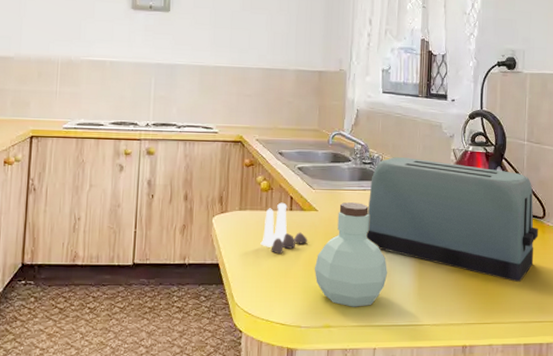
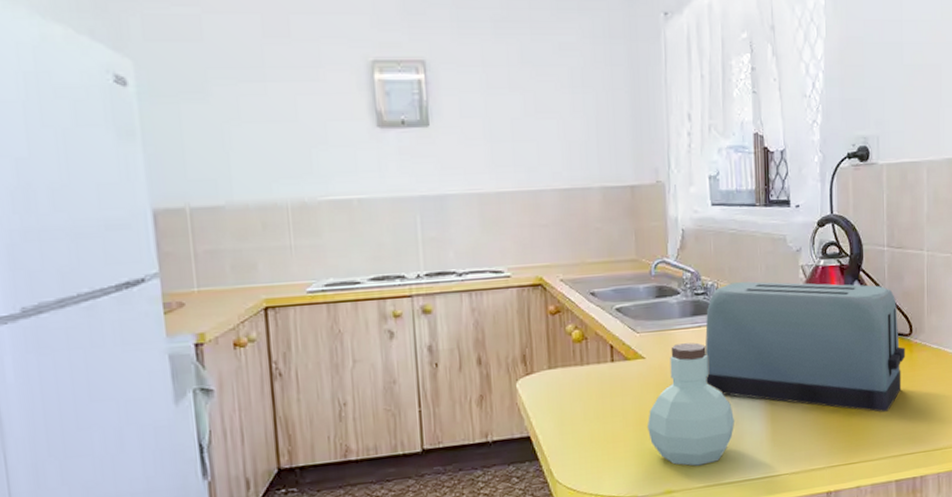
salt and pepper shaker set: present [260,202,308,255] -> none [579,353,637,416]

